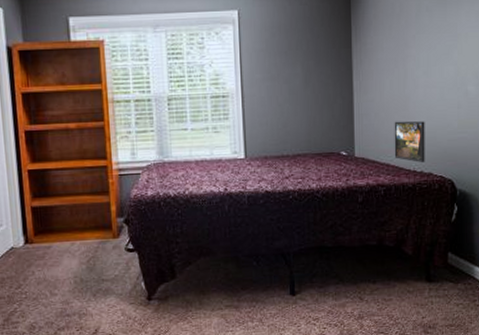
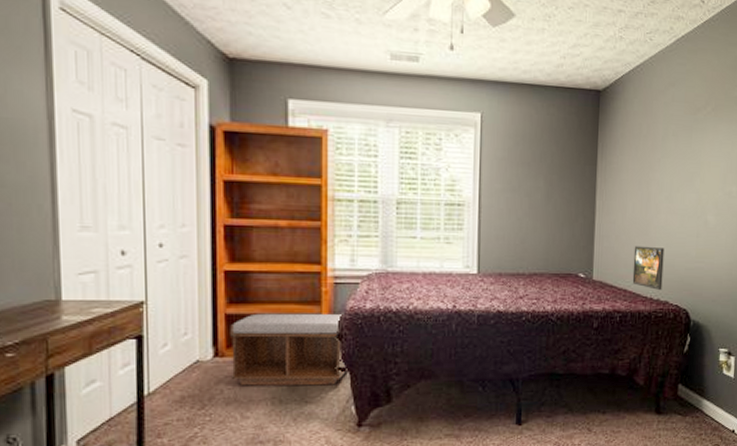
bench: none [36,201,136,268] -> present [230,313,347,386]

